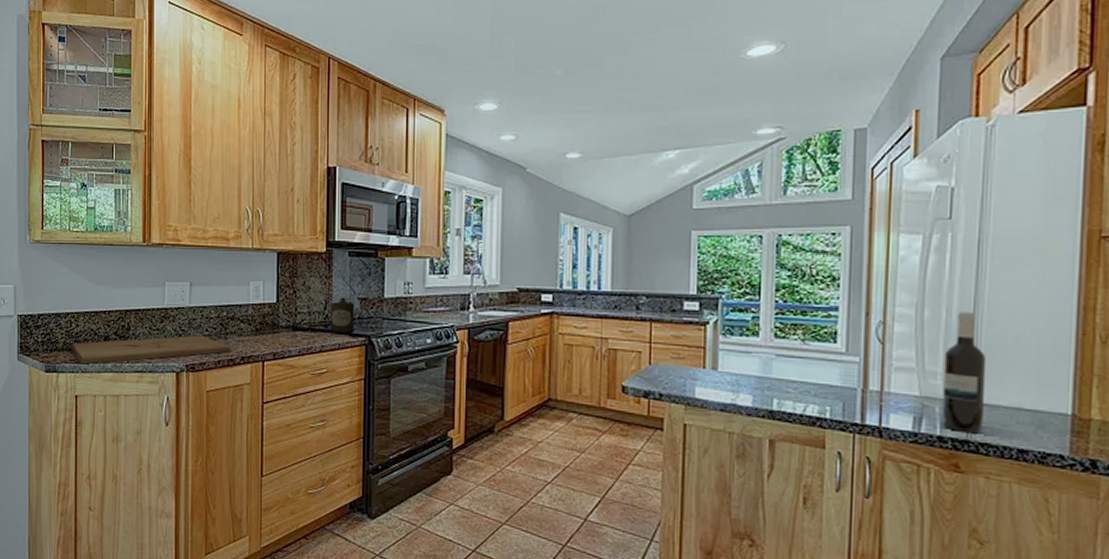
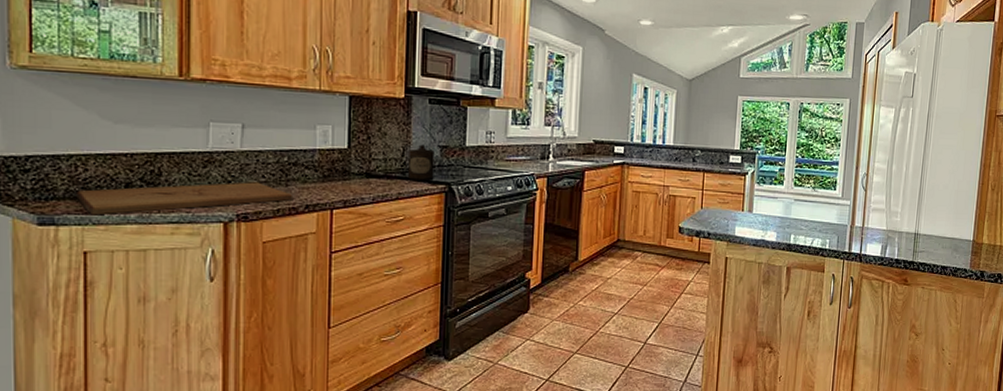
wine bottle: present [942,312,987,434] -> none [898,167,928,256]

